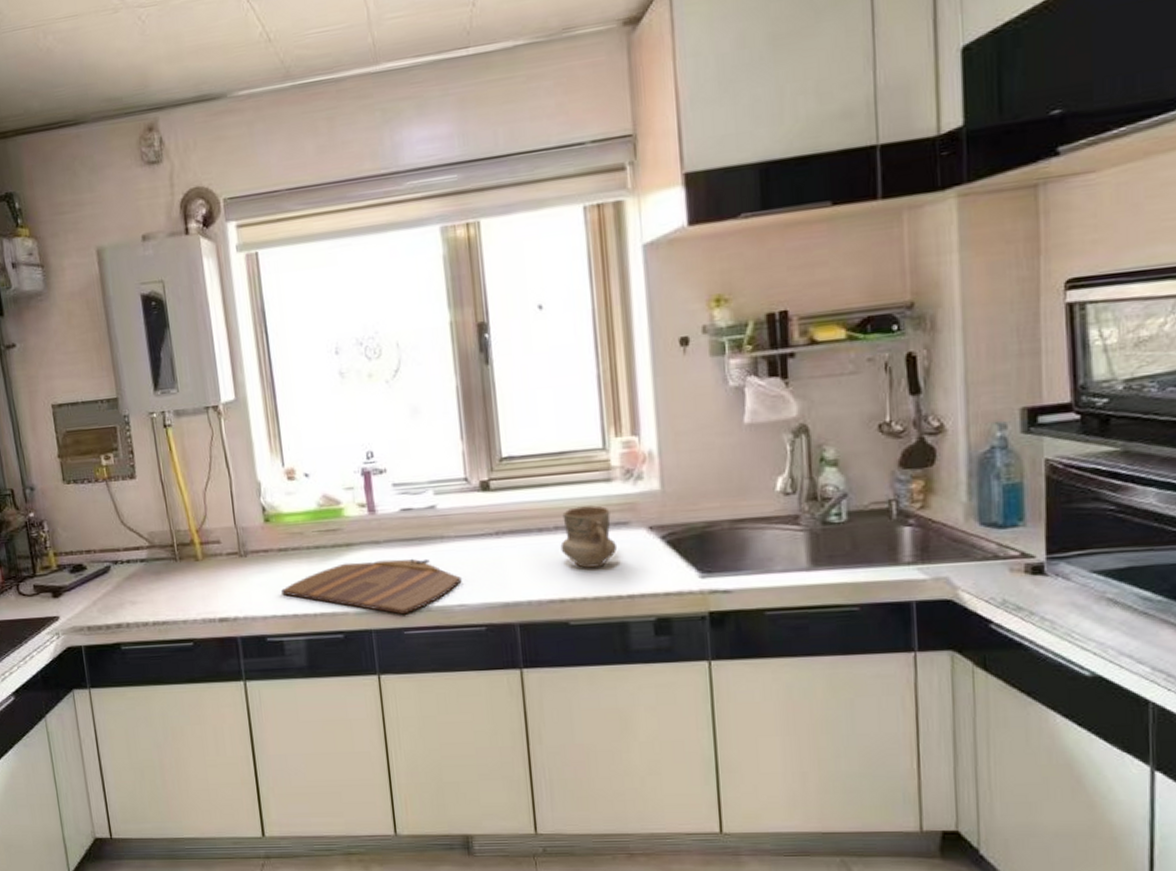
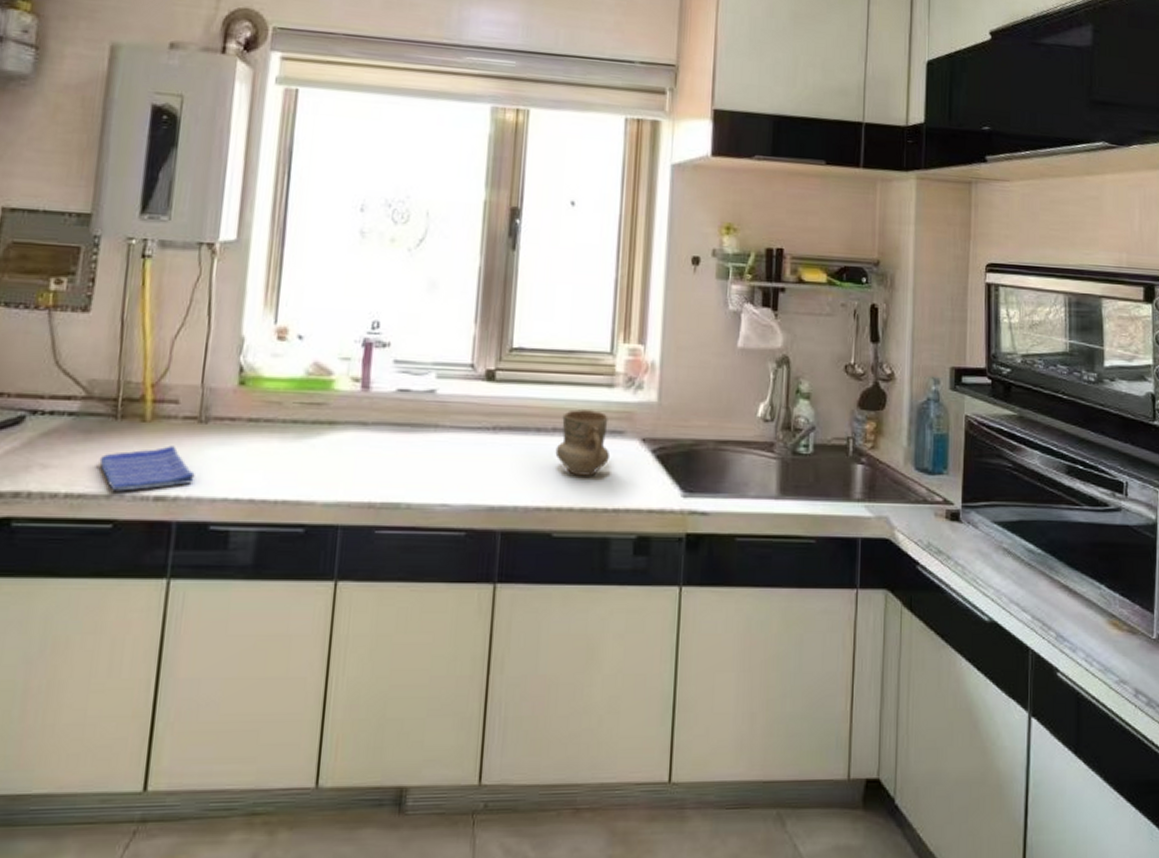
dish towel: none [171,577,247,617] -> present [99,446,195,492]
cutting board: present [281,558,462,615] -> none [241,443,449,511]

